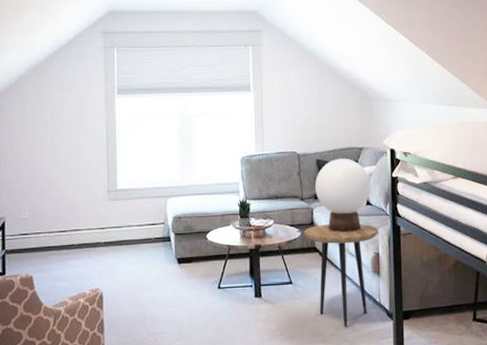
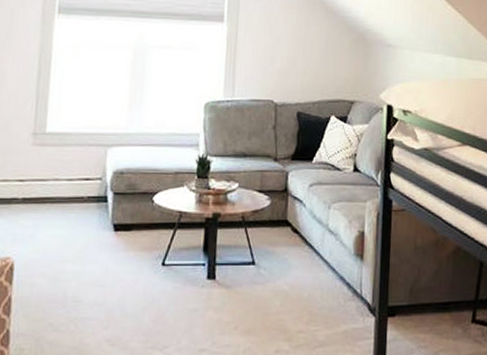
side table: present [303,224,379,327] -> none [274,192,366,323]
table lamp: present [315,158,371,233] -> none [293,112,361,204]

